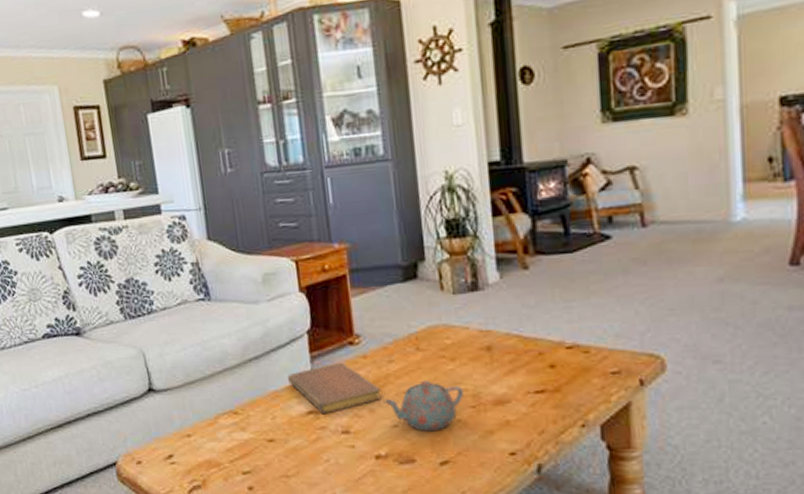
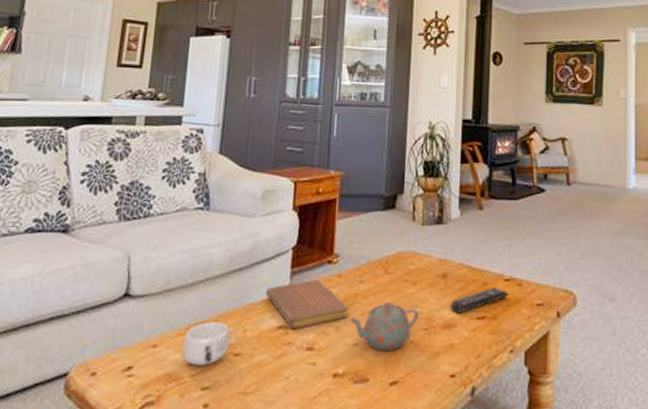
mug: none [215,410,267,452] -> present [182,322,237,366]
remote control: none [500,356,574,388] -> present [450,286,509,314]

